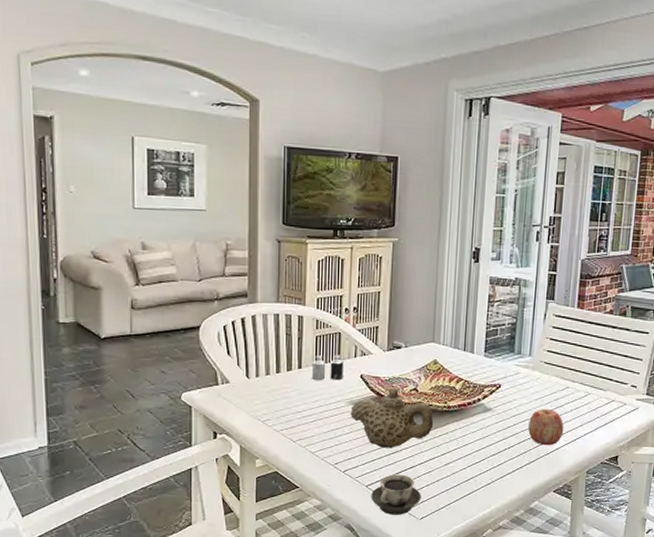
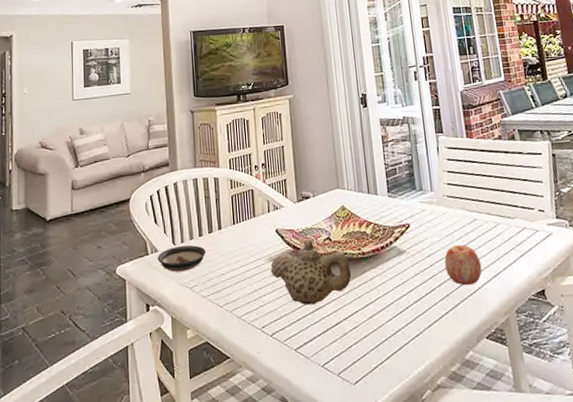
saucer: none [228,380,282,405] -> present [157,245,206,272]
candle: present [312,354,344,381] -> none [231,211,260,241]
cup: present [371,474,421,515] -> none [301,333,352,382]

